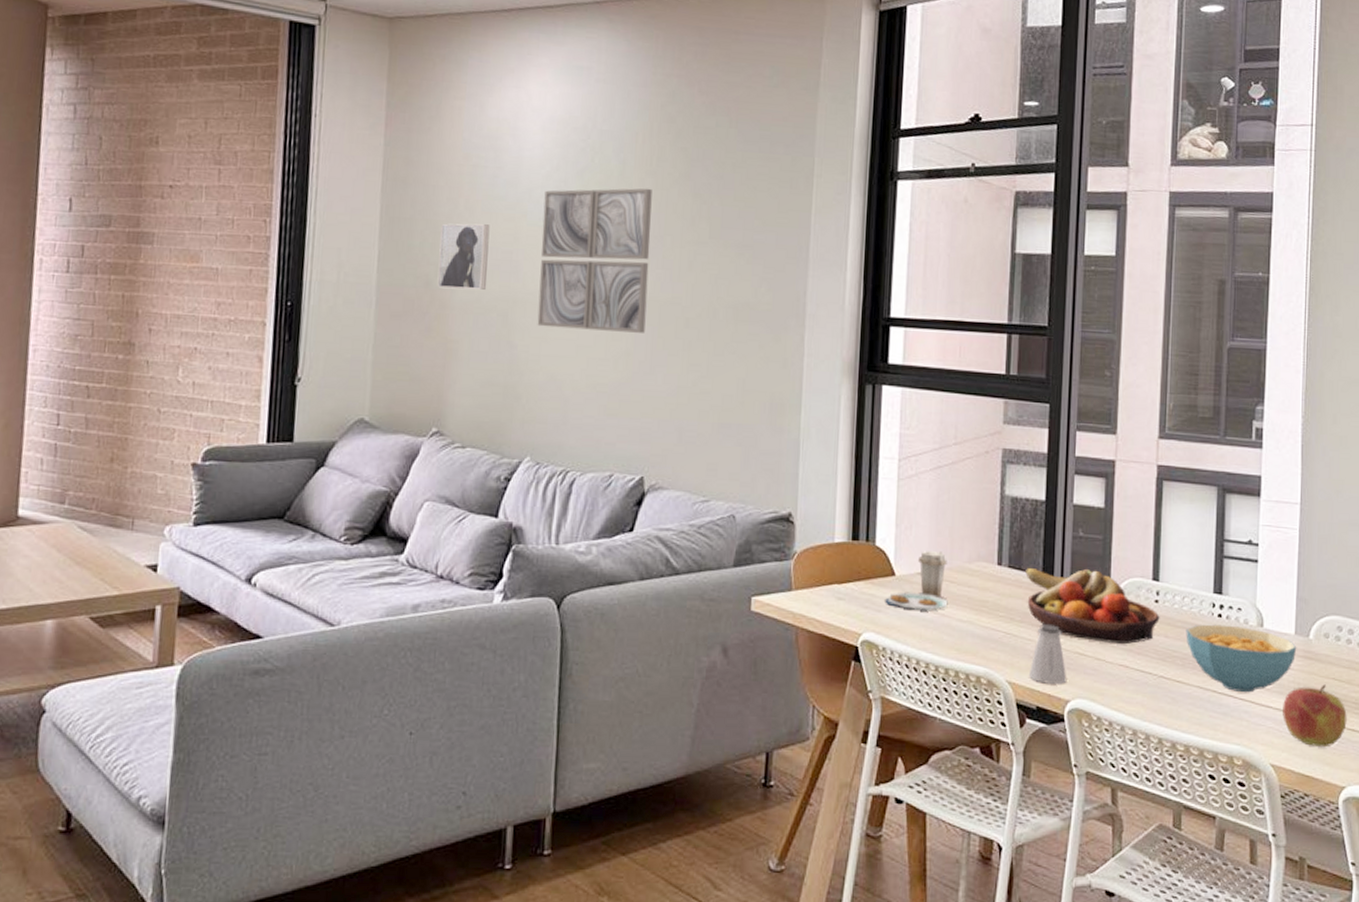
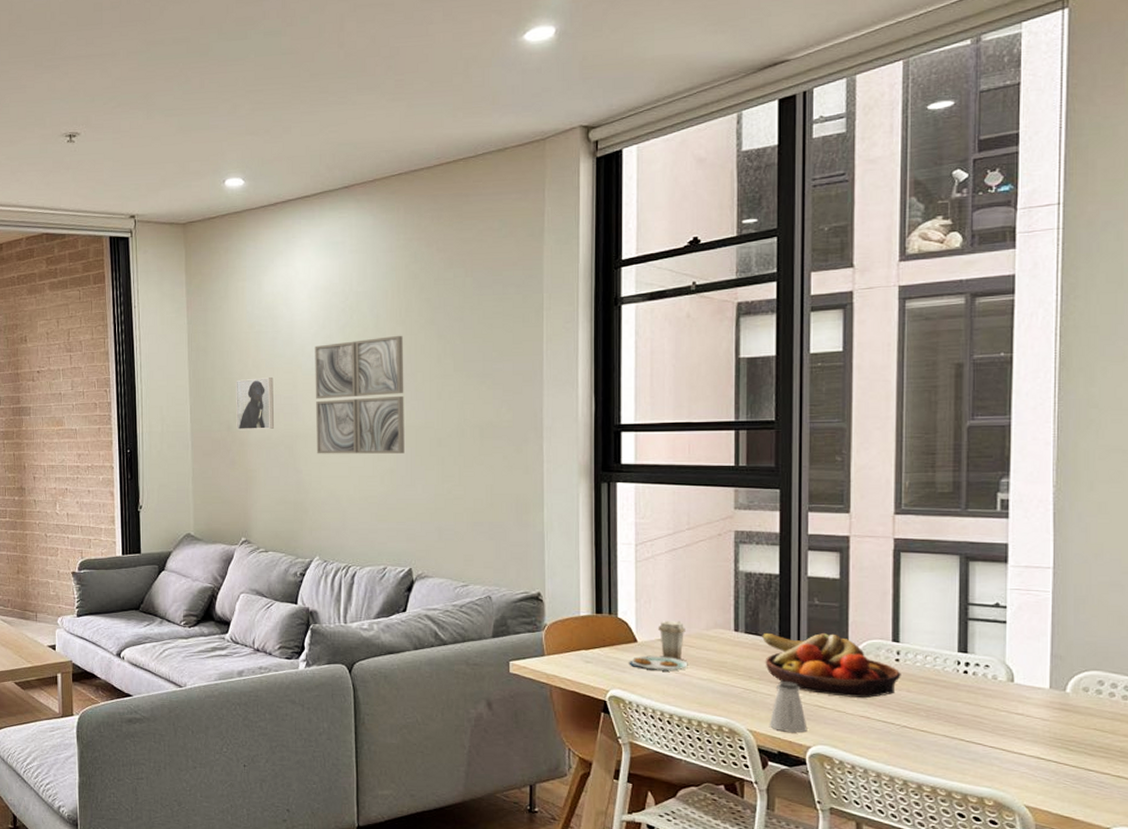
cereal bowl: present [1186,624,1297,693] -> none [929,680,1052,742]
apple: present [1283,684,1347,748] -> none [1037,734,1111,792]

